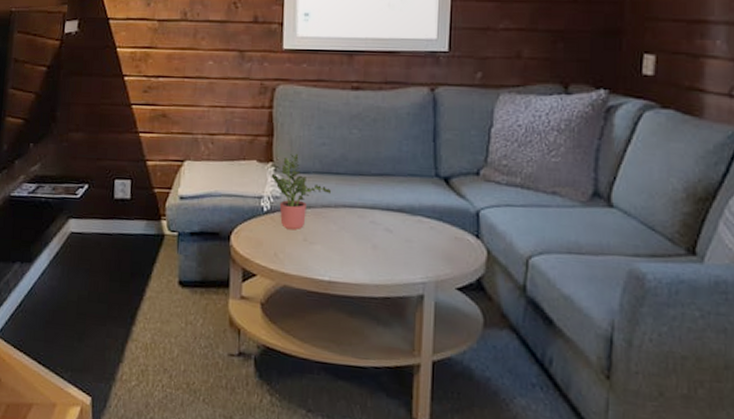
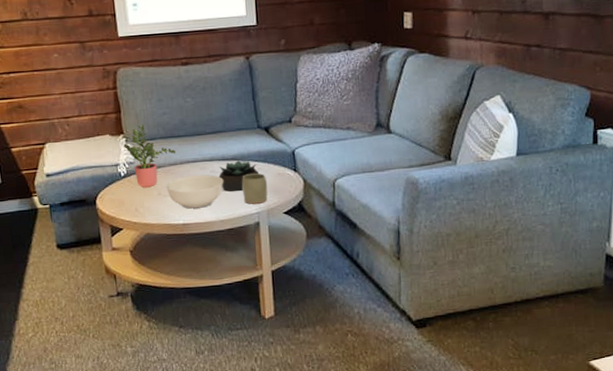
bowl: none [314,223,385,265] -> present [166,175,224,209]
succulent plant: none [379,213,430,251] -> present [218,160,259,192]
mug: none [406,231,440,272] -> present [241,172,268,204]

